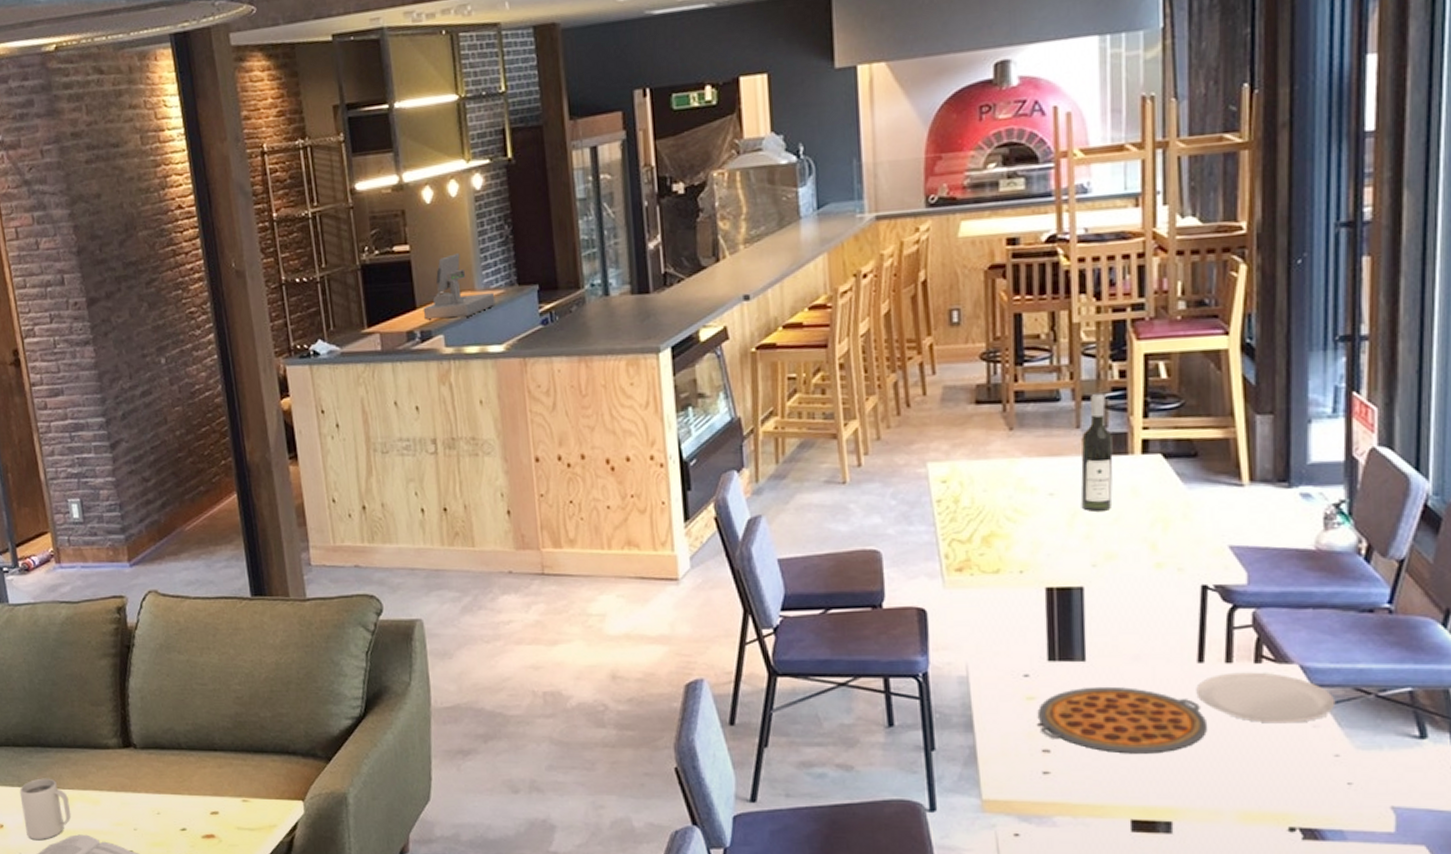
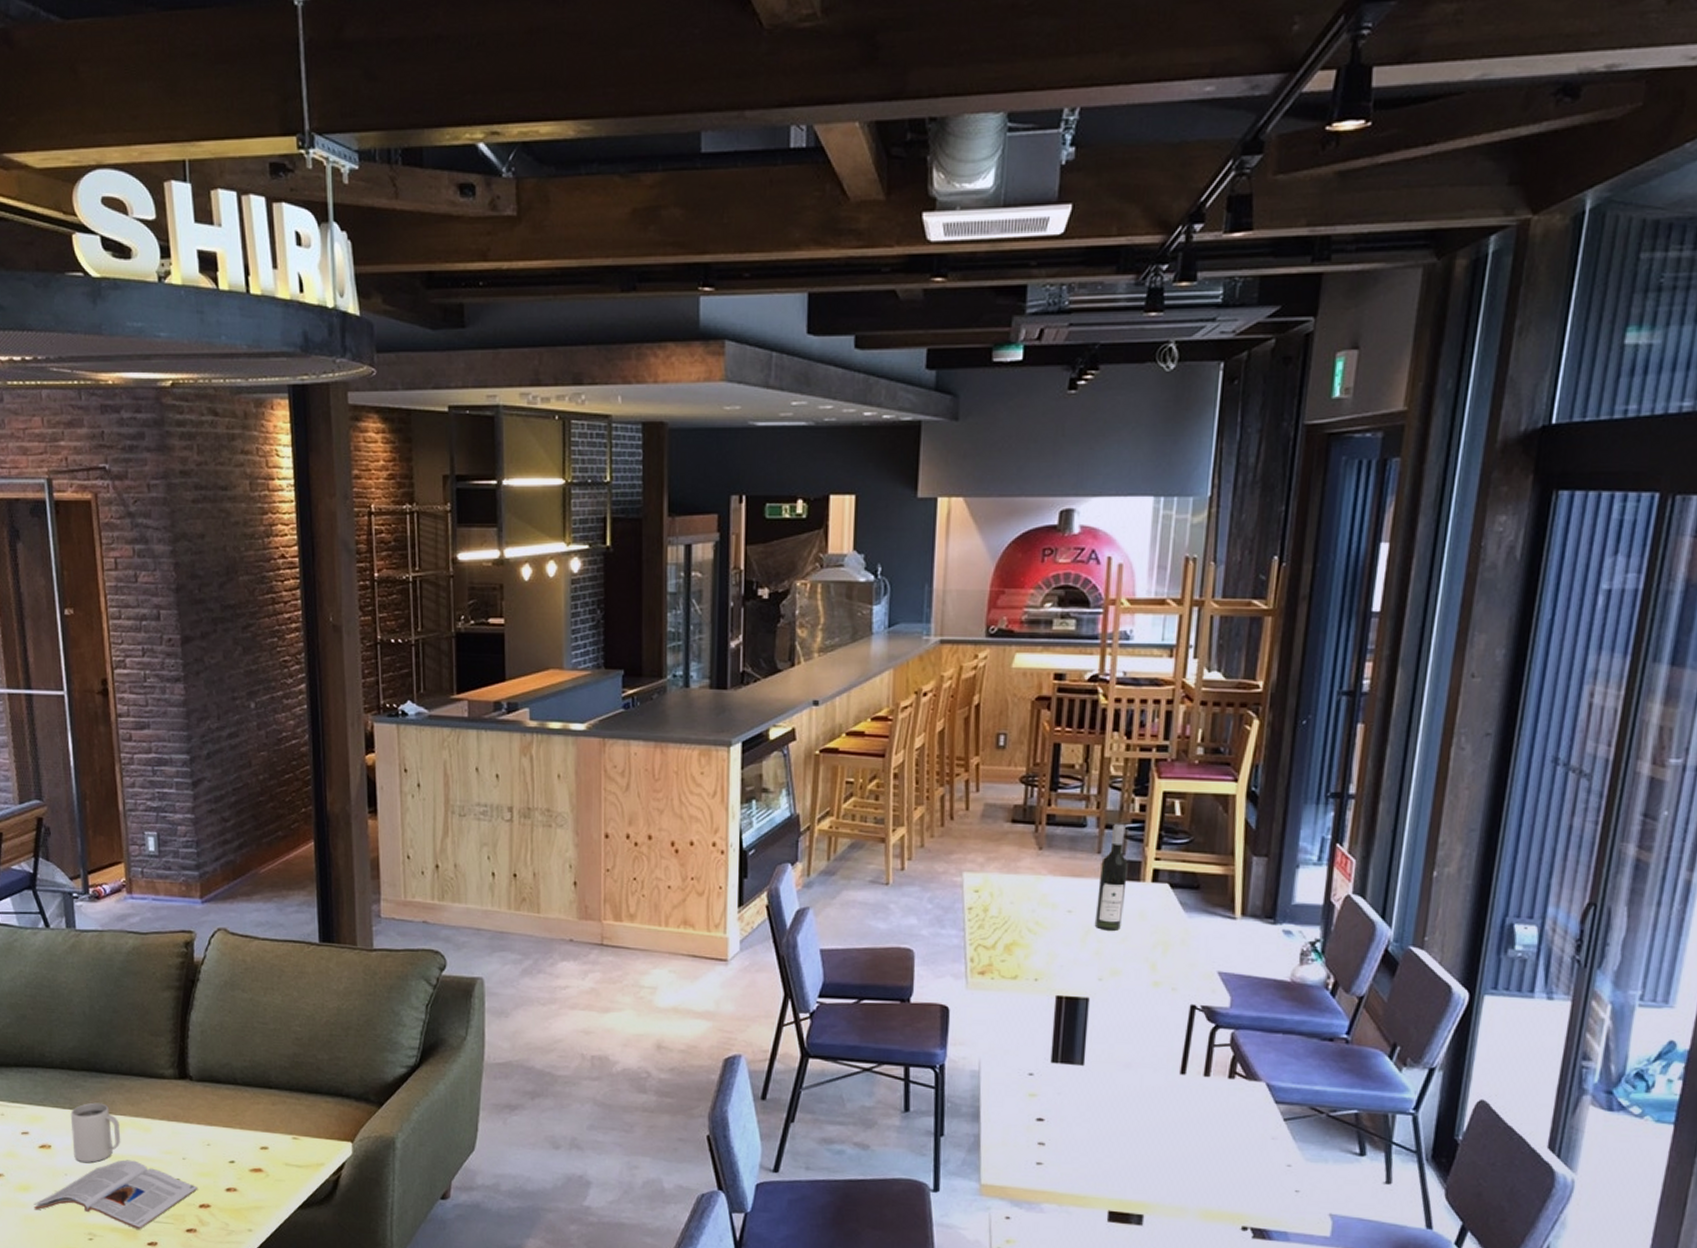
cash register: present [423,253,496,322] -> none [511,632,582,695]
pizza: present [1039,686,1207,754] -> none [1038,1089,1182,1153]
plate: present [1196,672,1336,724] -> none [1176,1085,1293,1135]

